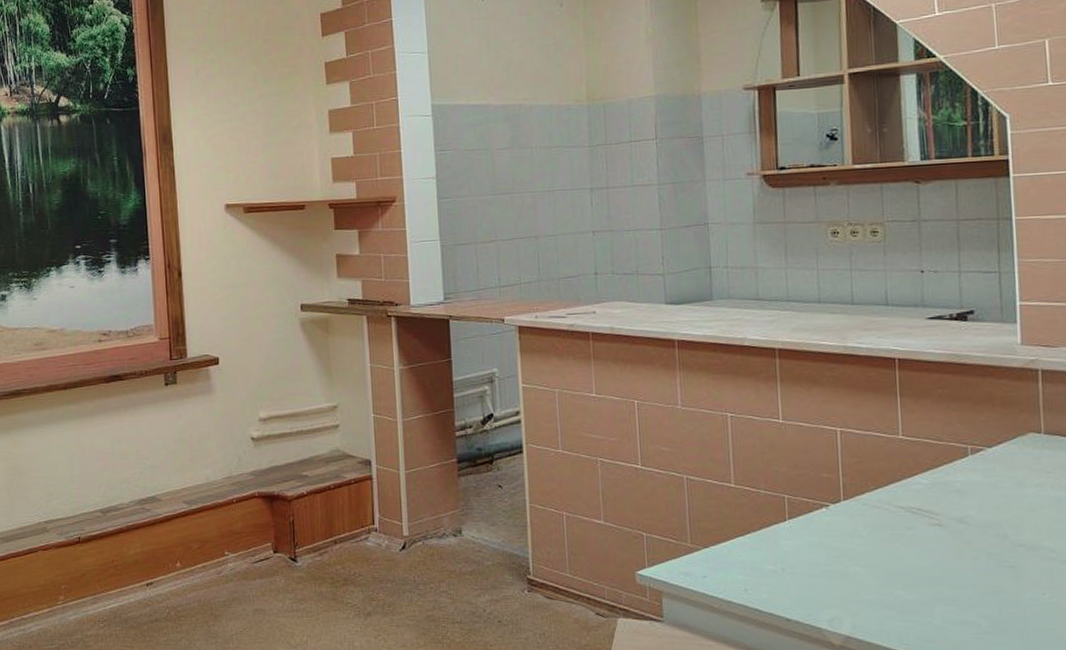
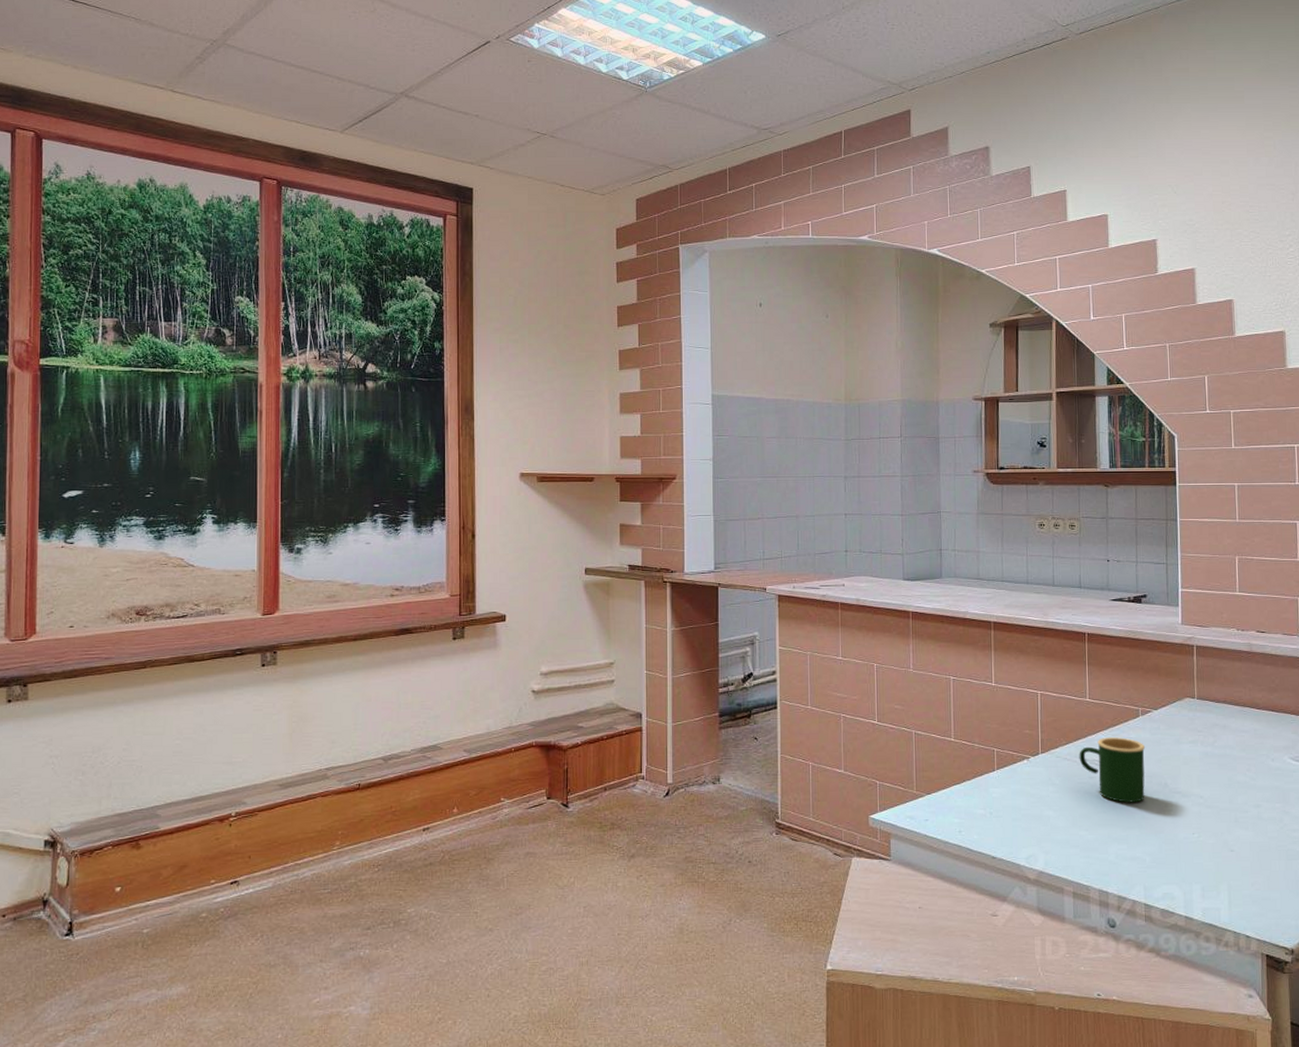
mug: none [891,481,979,558] -> present [1079,737,1146,803]

